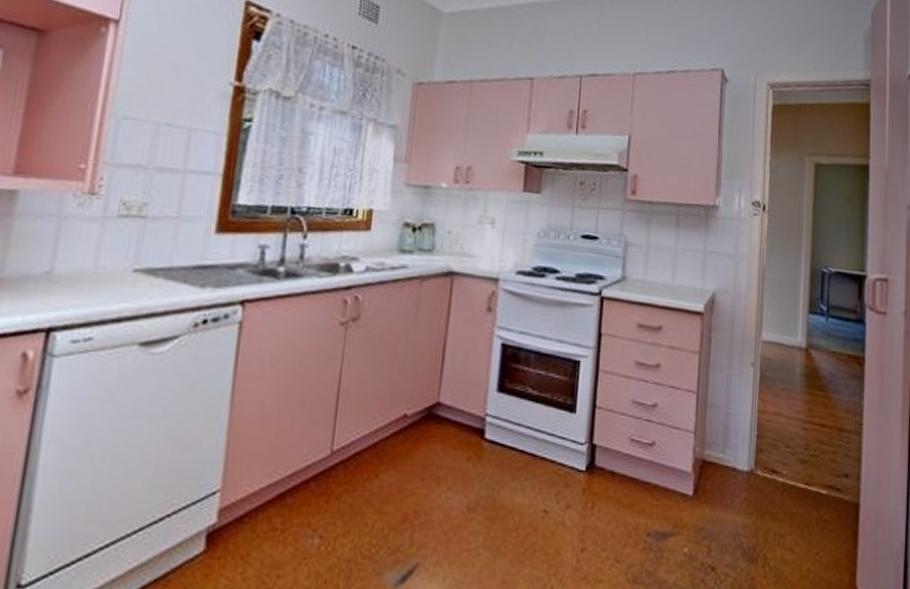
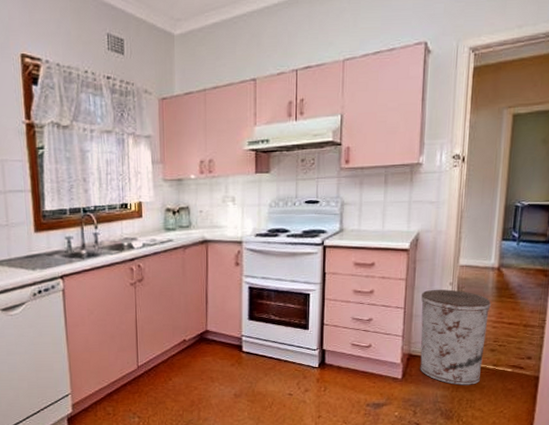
trash can: none [716,370,799,511] -> present [420,289,491,386]

